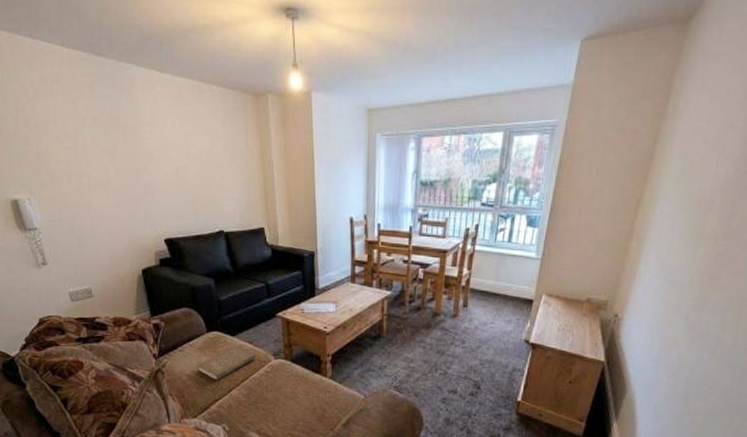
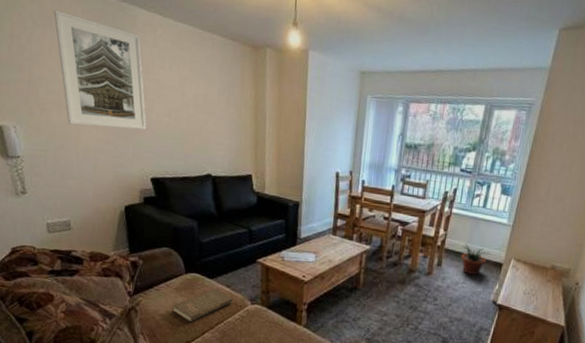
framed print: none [53,77,156,192] -> present [53,9,147,130]
potted plant: none [487,282,518,315] -> present [461,244,489,276]

